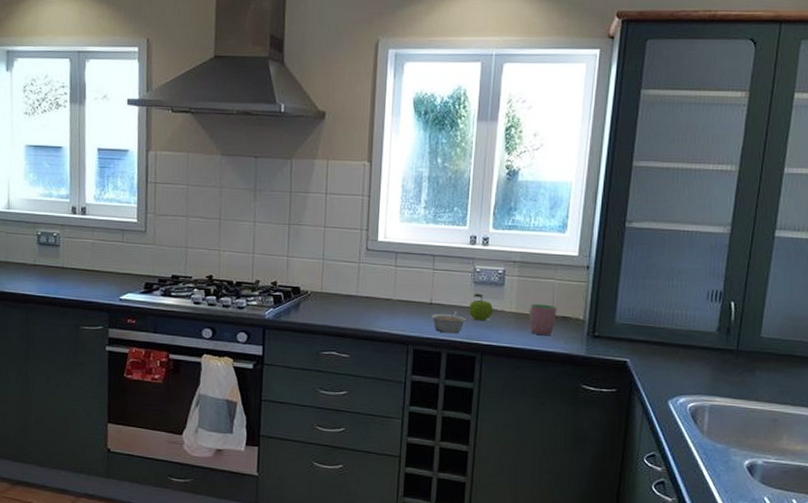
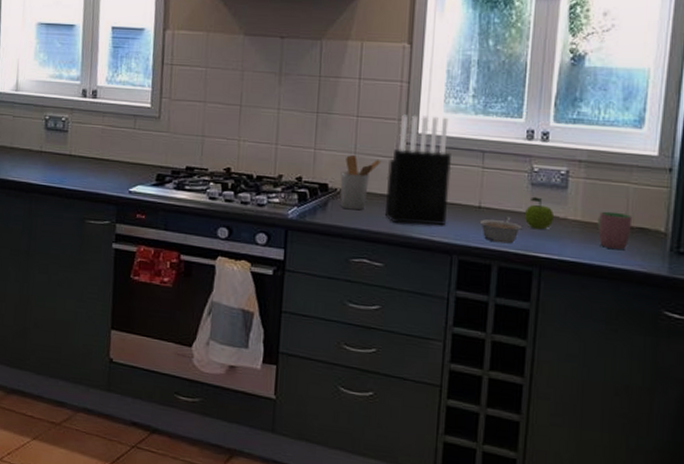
utensil holder: none [310,261,347,310] -> present [340,155,382,211]
knife block: none [351,224,407,320] -> present [385,114,452,225]

